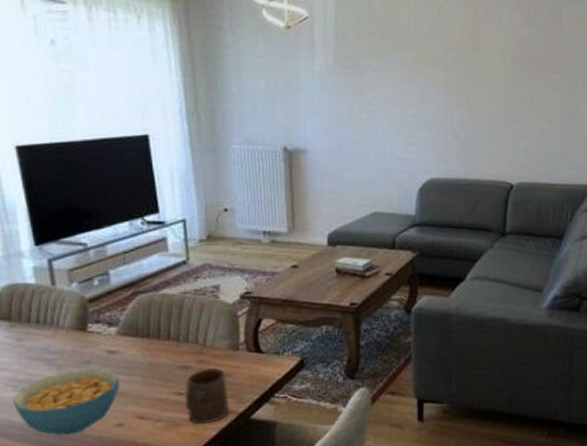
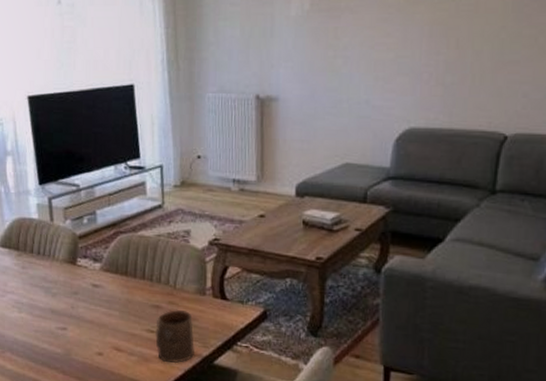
cereal bowl: present [13,368,120,435] -> none [18,298,102,357]

